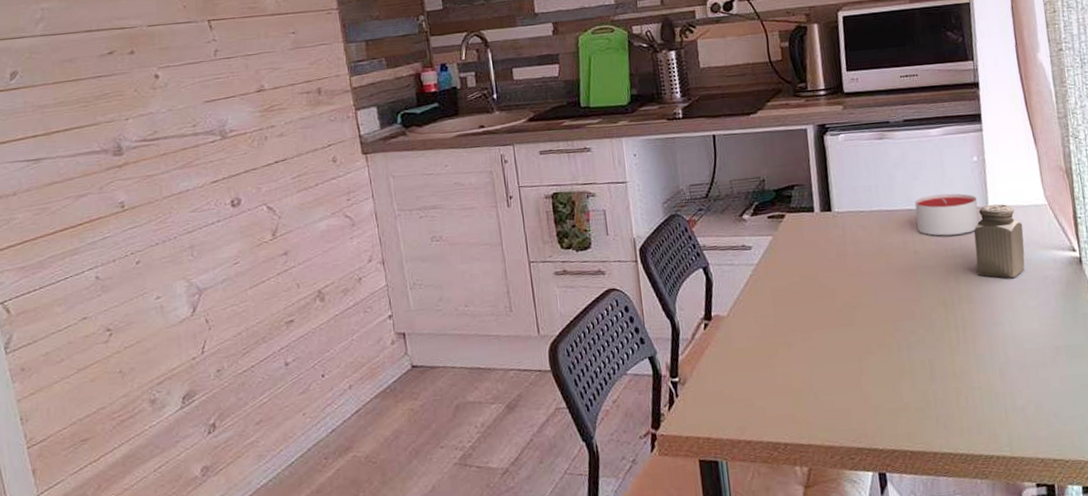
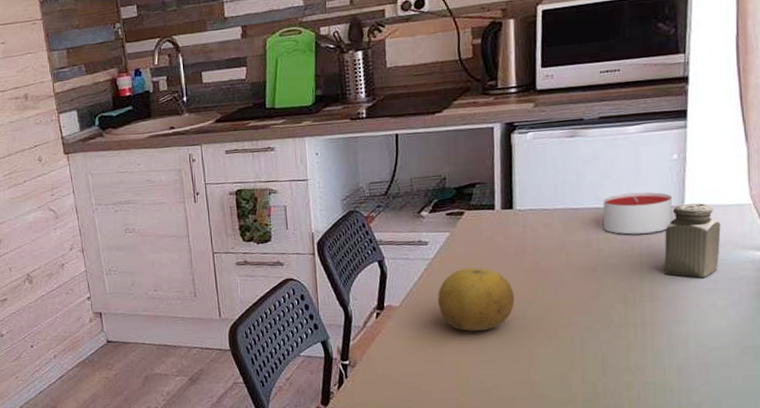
fruit: none [765,272,841,341] -> present [438,267,515,331]

